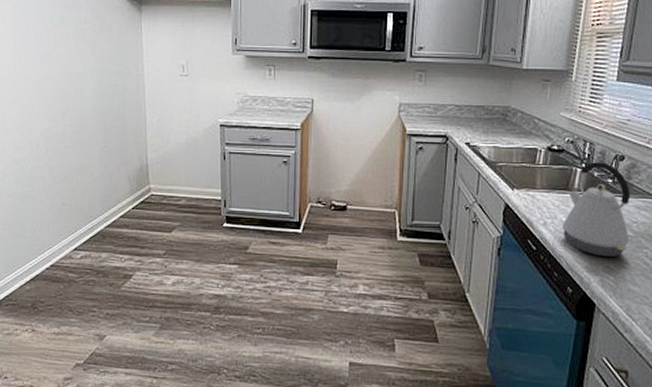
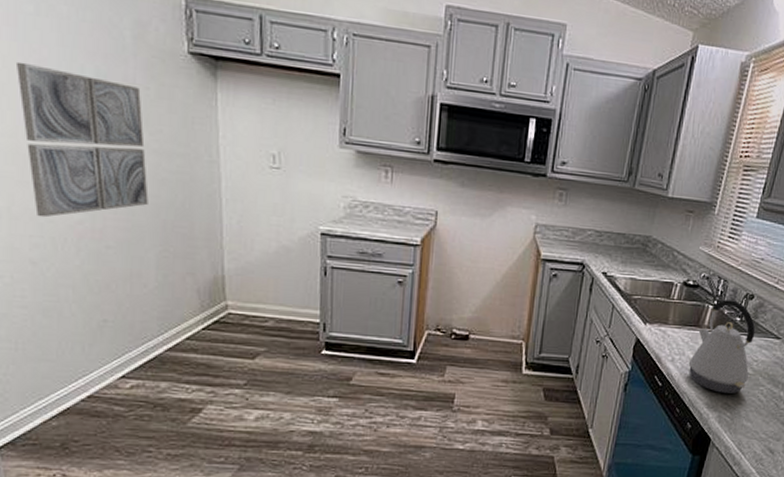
wall art: none [10,17,94,128] -> present [15,61,149,218]

